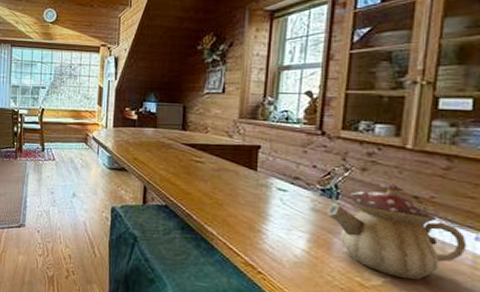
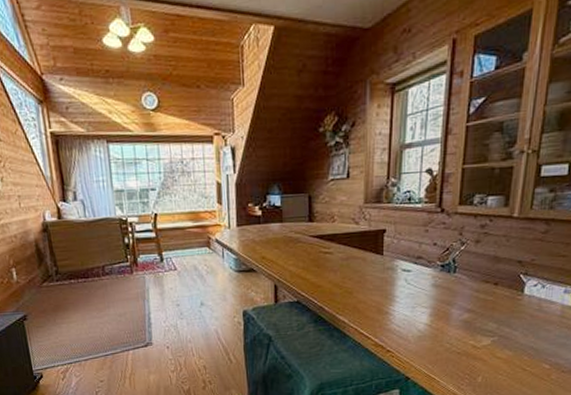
teapot: present [327,182,467,280] -> none [446,251,558,336]

